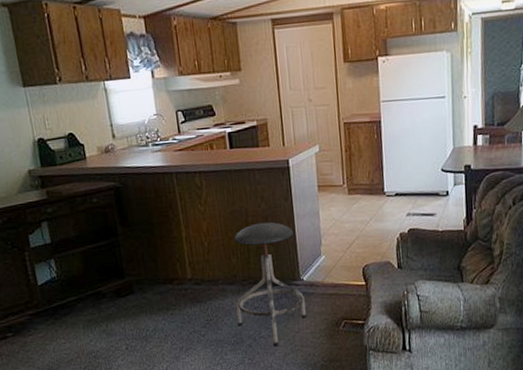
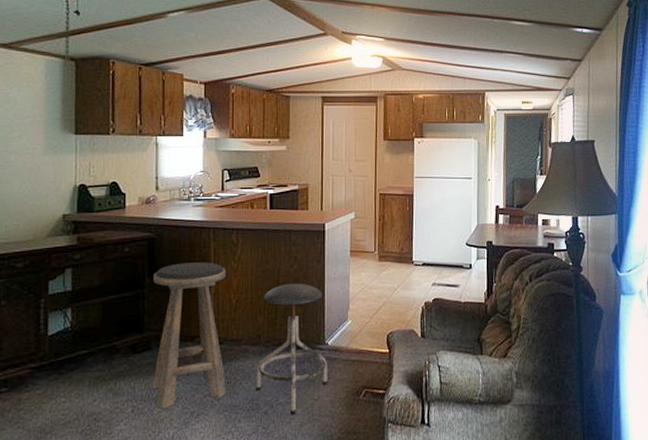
stool: none [125,207,210,346] -> present [152,262,227,409]

